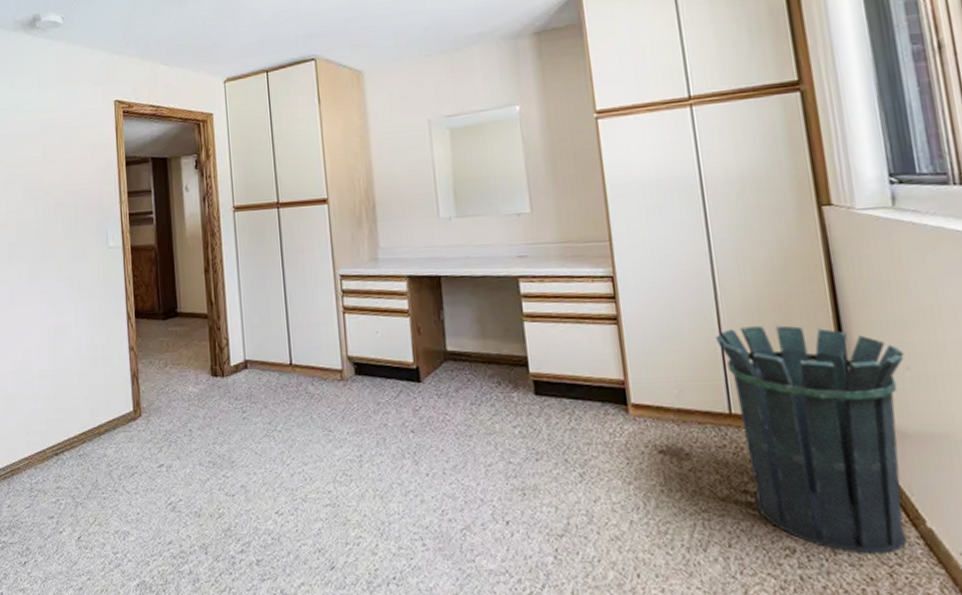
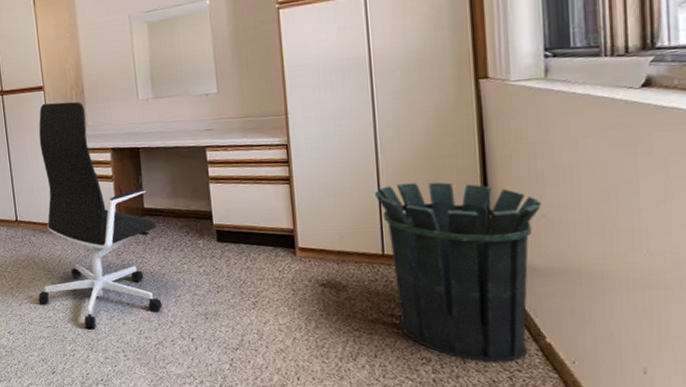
office chair: none [315,218,470,509] -> present [38,102,163,330]

